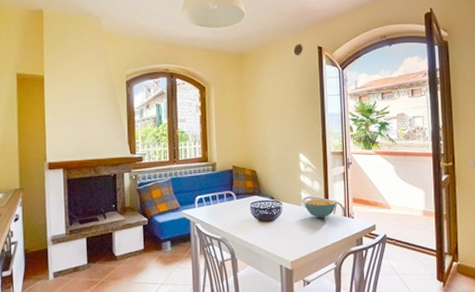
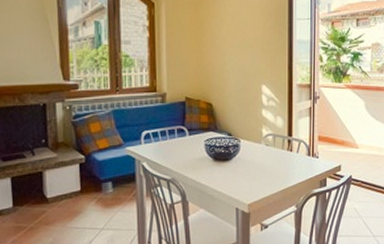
cereal bowl: present [304,199,336,219] -> none [265,136,300,158]

